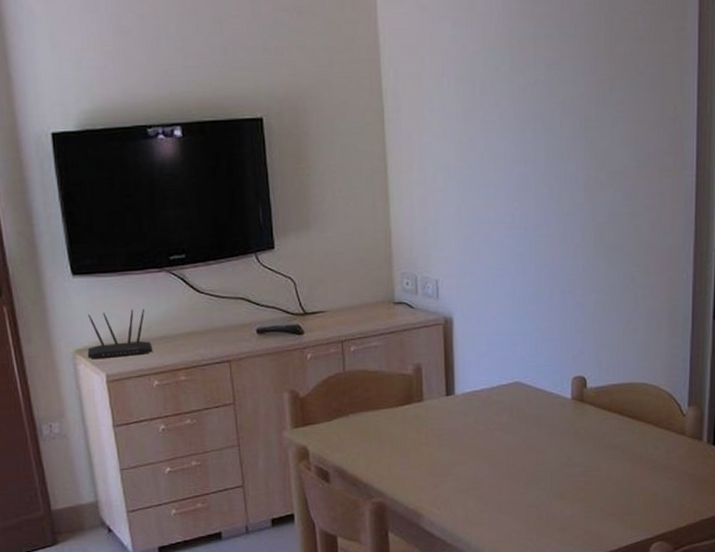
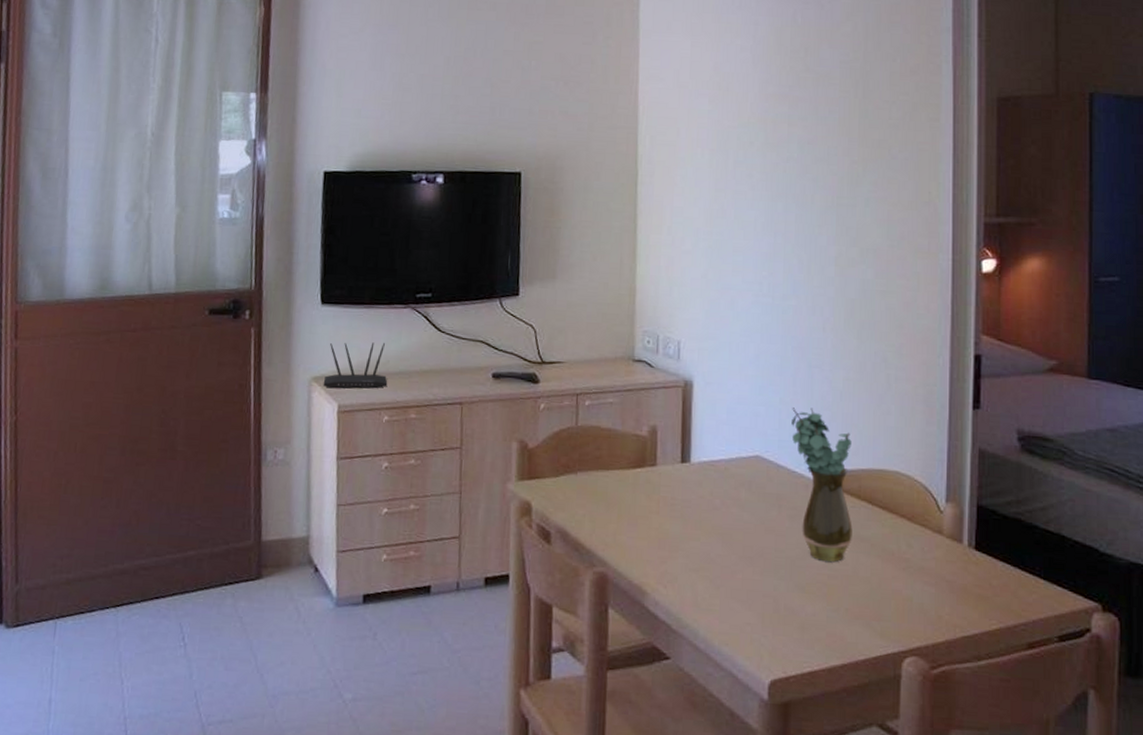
vase: none [547,332,605,470] -> present [791,407,853,562]

